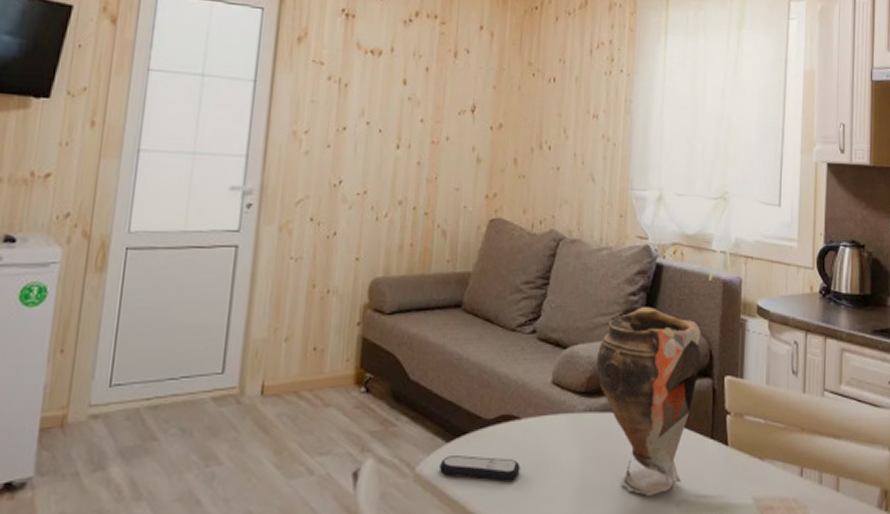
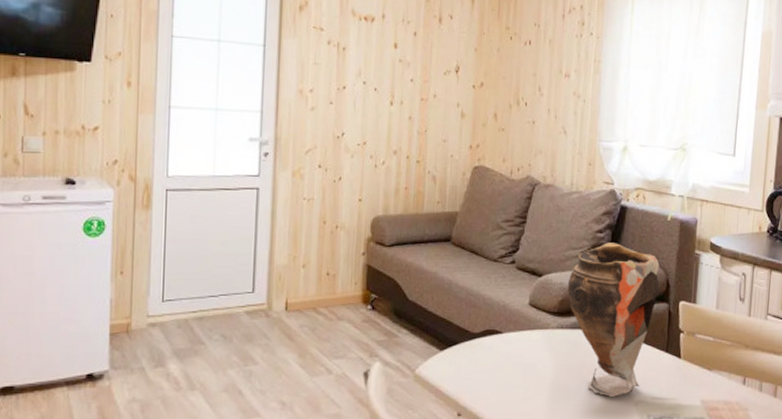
remote control: present [438,455,520,481] -> none [434,361,503,382]

